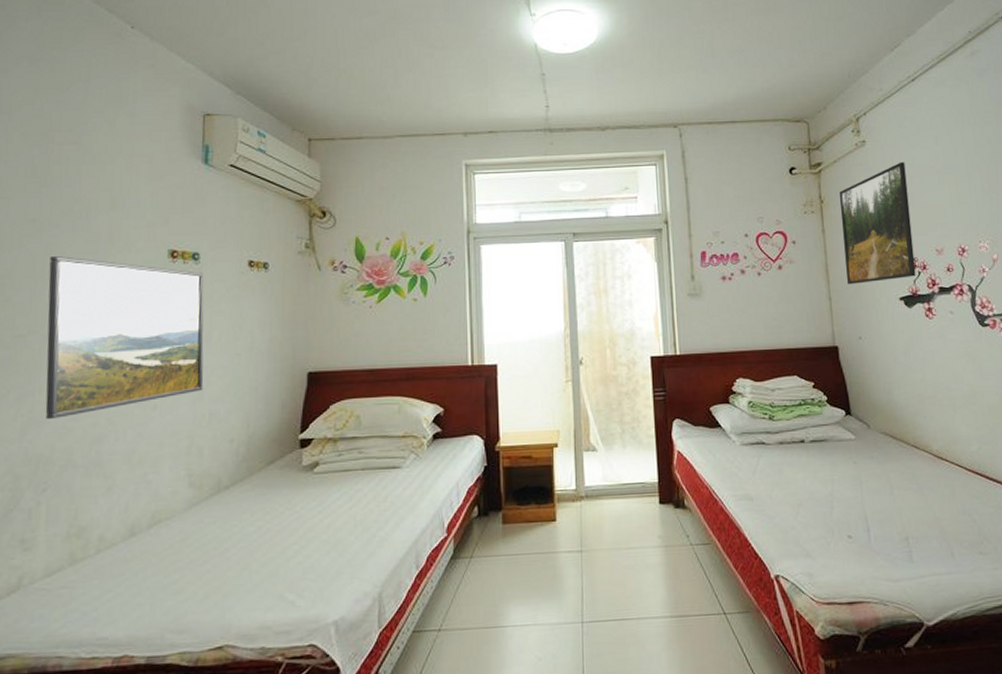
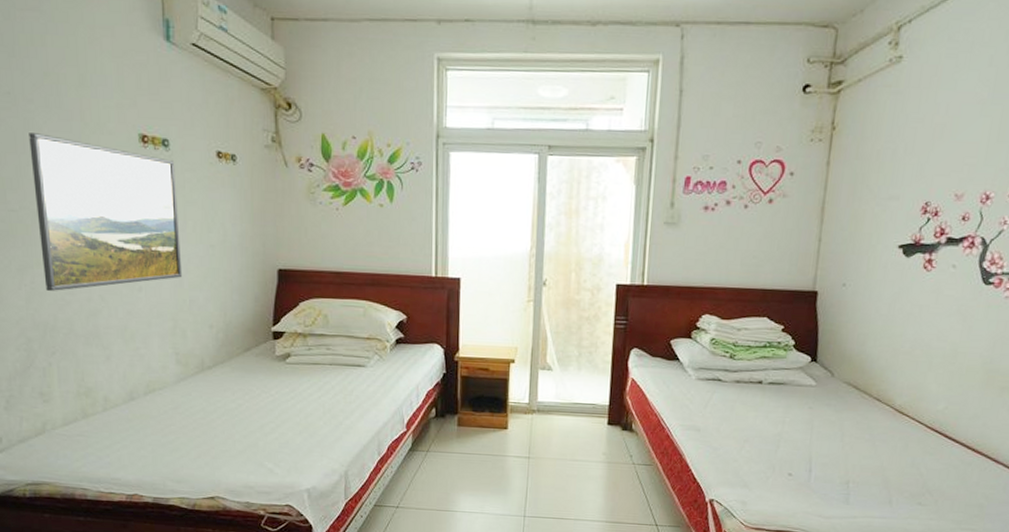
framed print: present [839,162,916,285] -> none [843,85,945,227]

